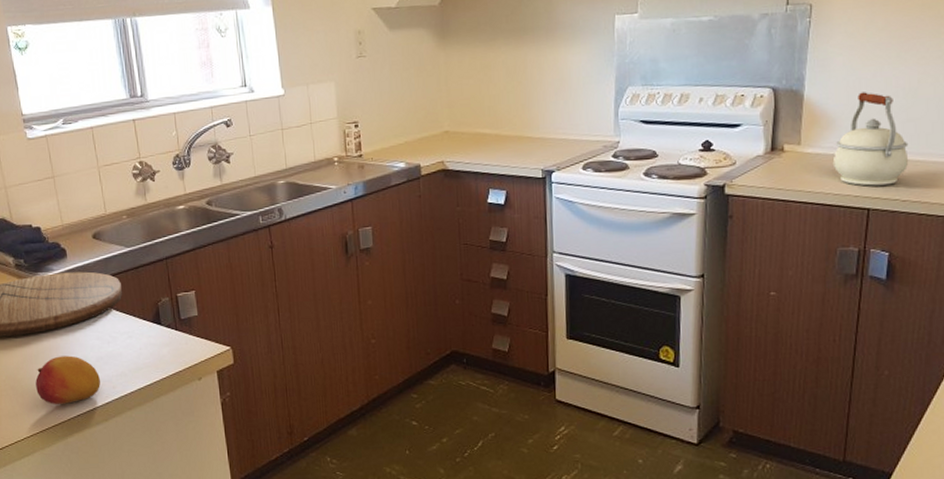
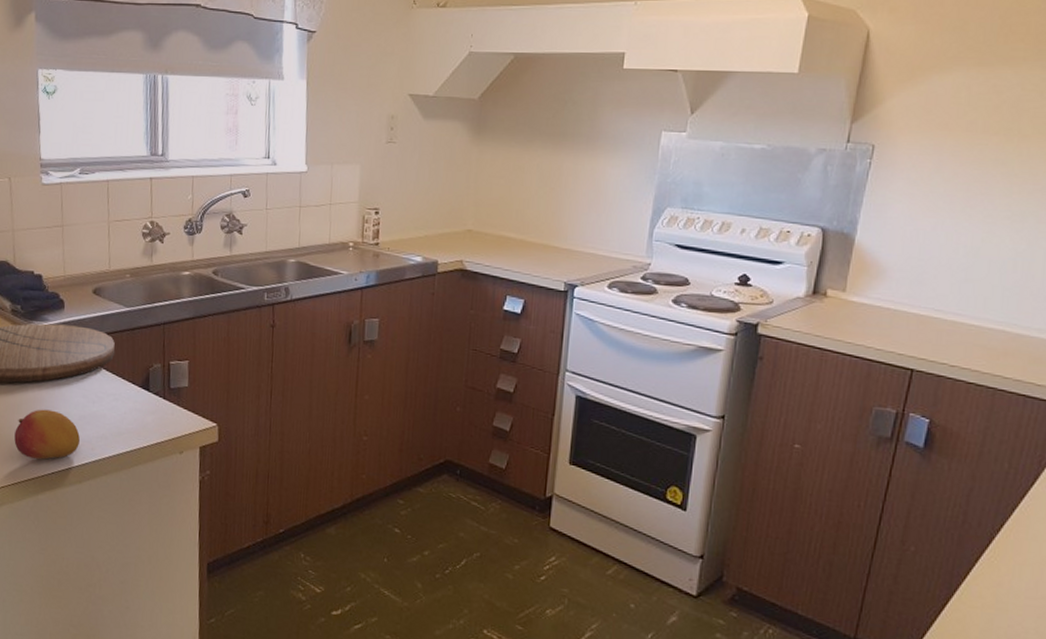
kettle: present [834,92,909,186] -> none [879,244,964,347]

